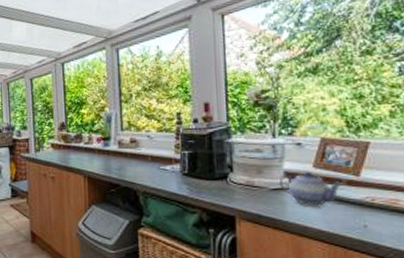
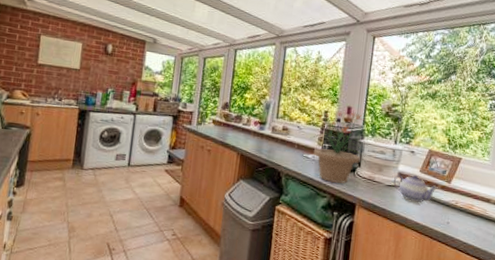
potted plant: none [164,108,237,194] -> present [310,111,365,184]

